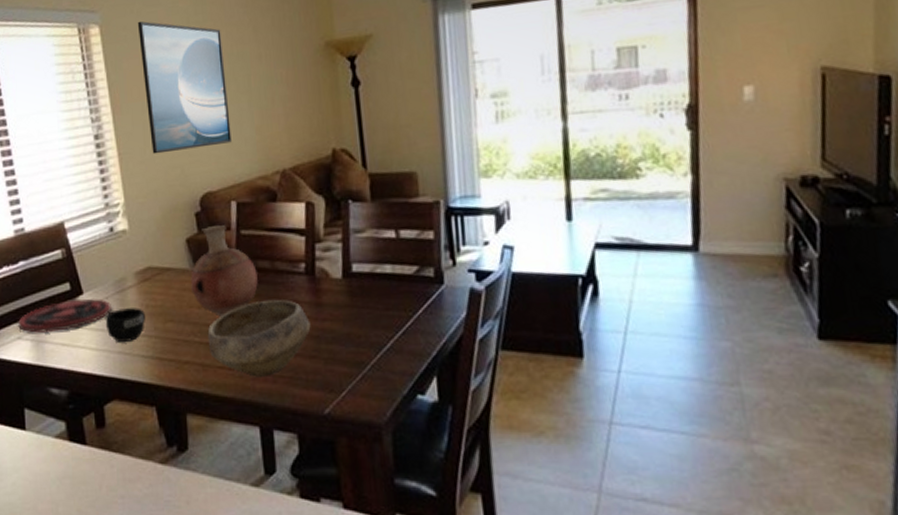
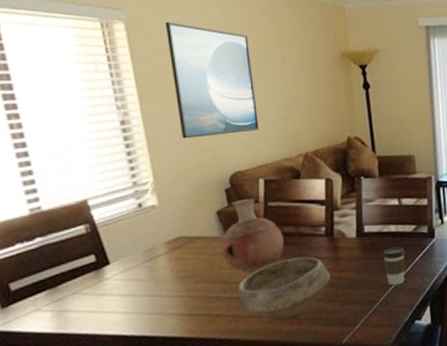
plate: present [18,297,111,333] -> none [35,267,141,304]
mug: present [105,308,146,342] -> none [134,272,178,305]
coffee cup: none [375,293,405,345] -> present [383,246,406,286]

